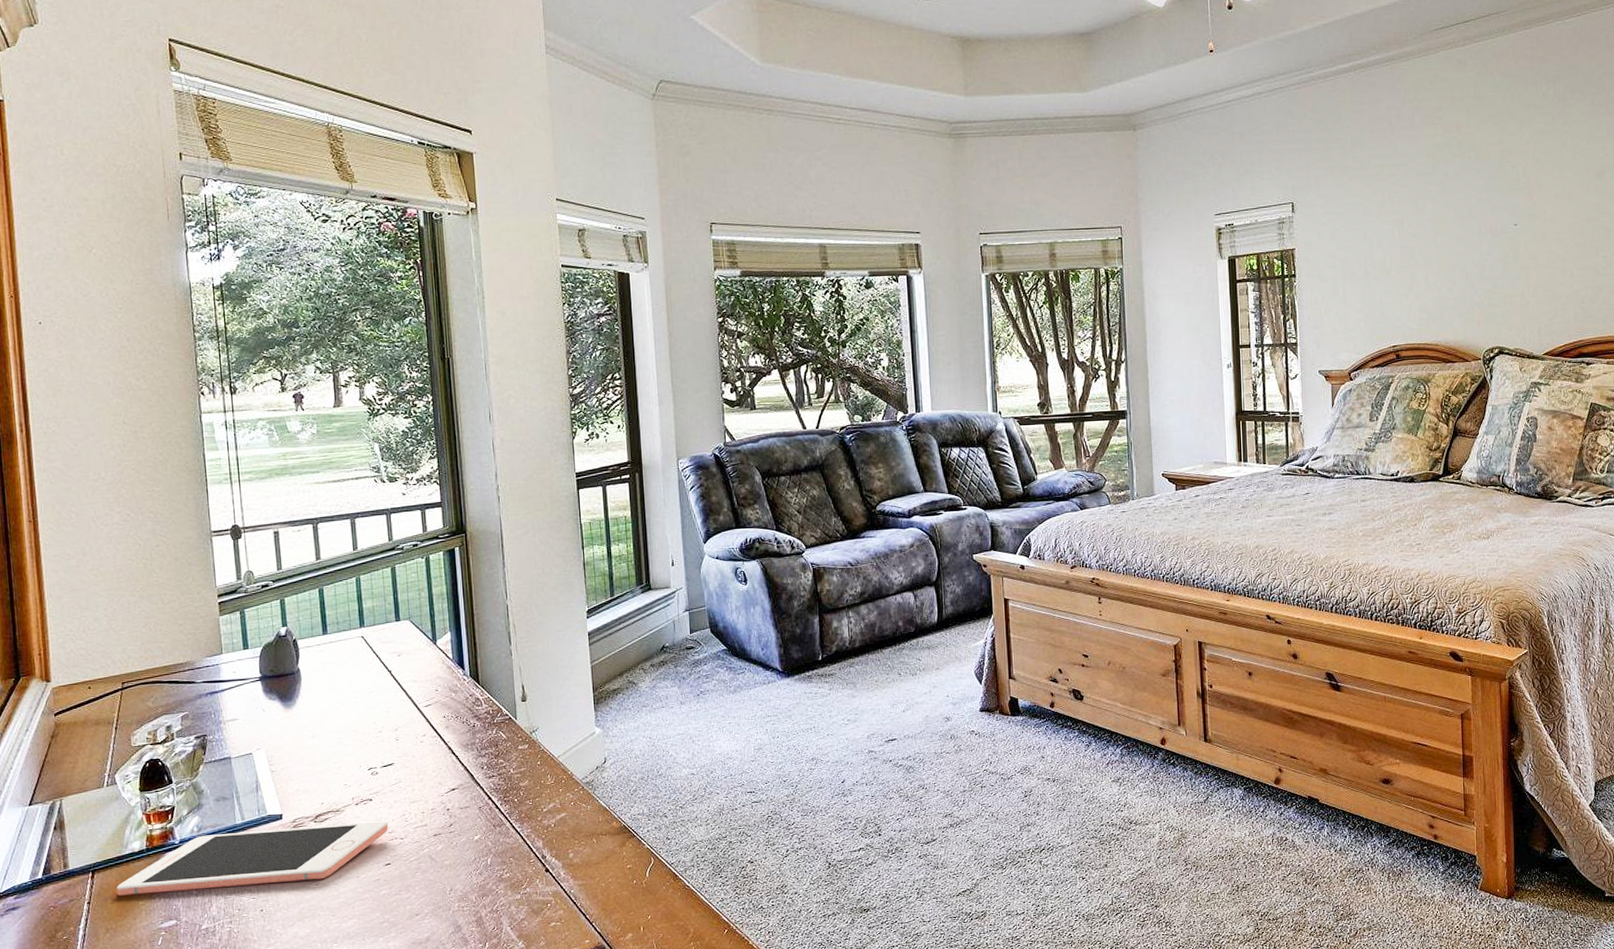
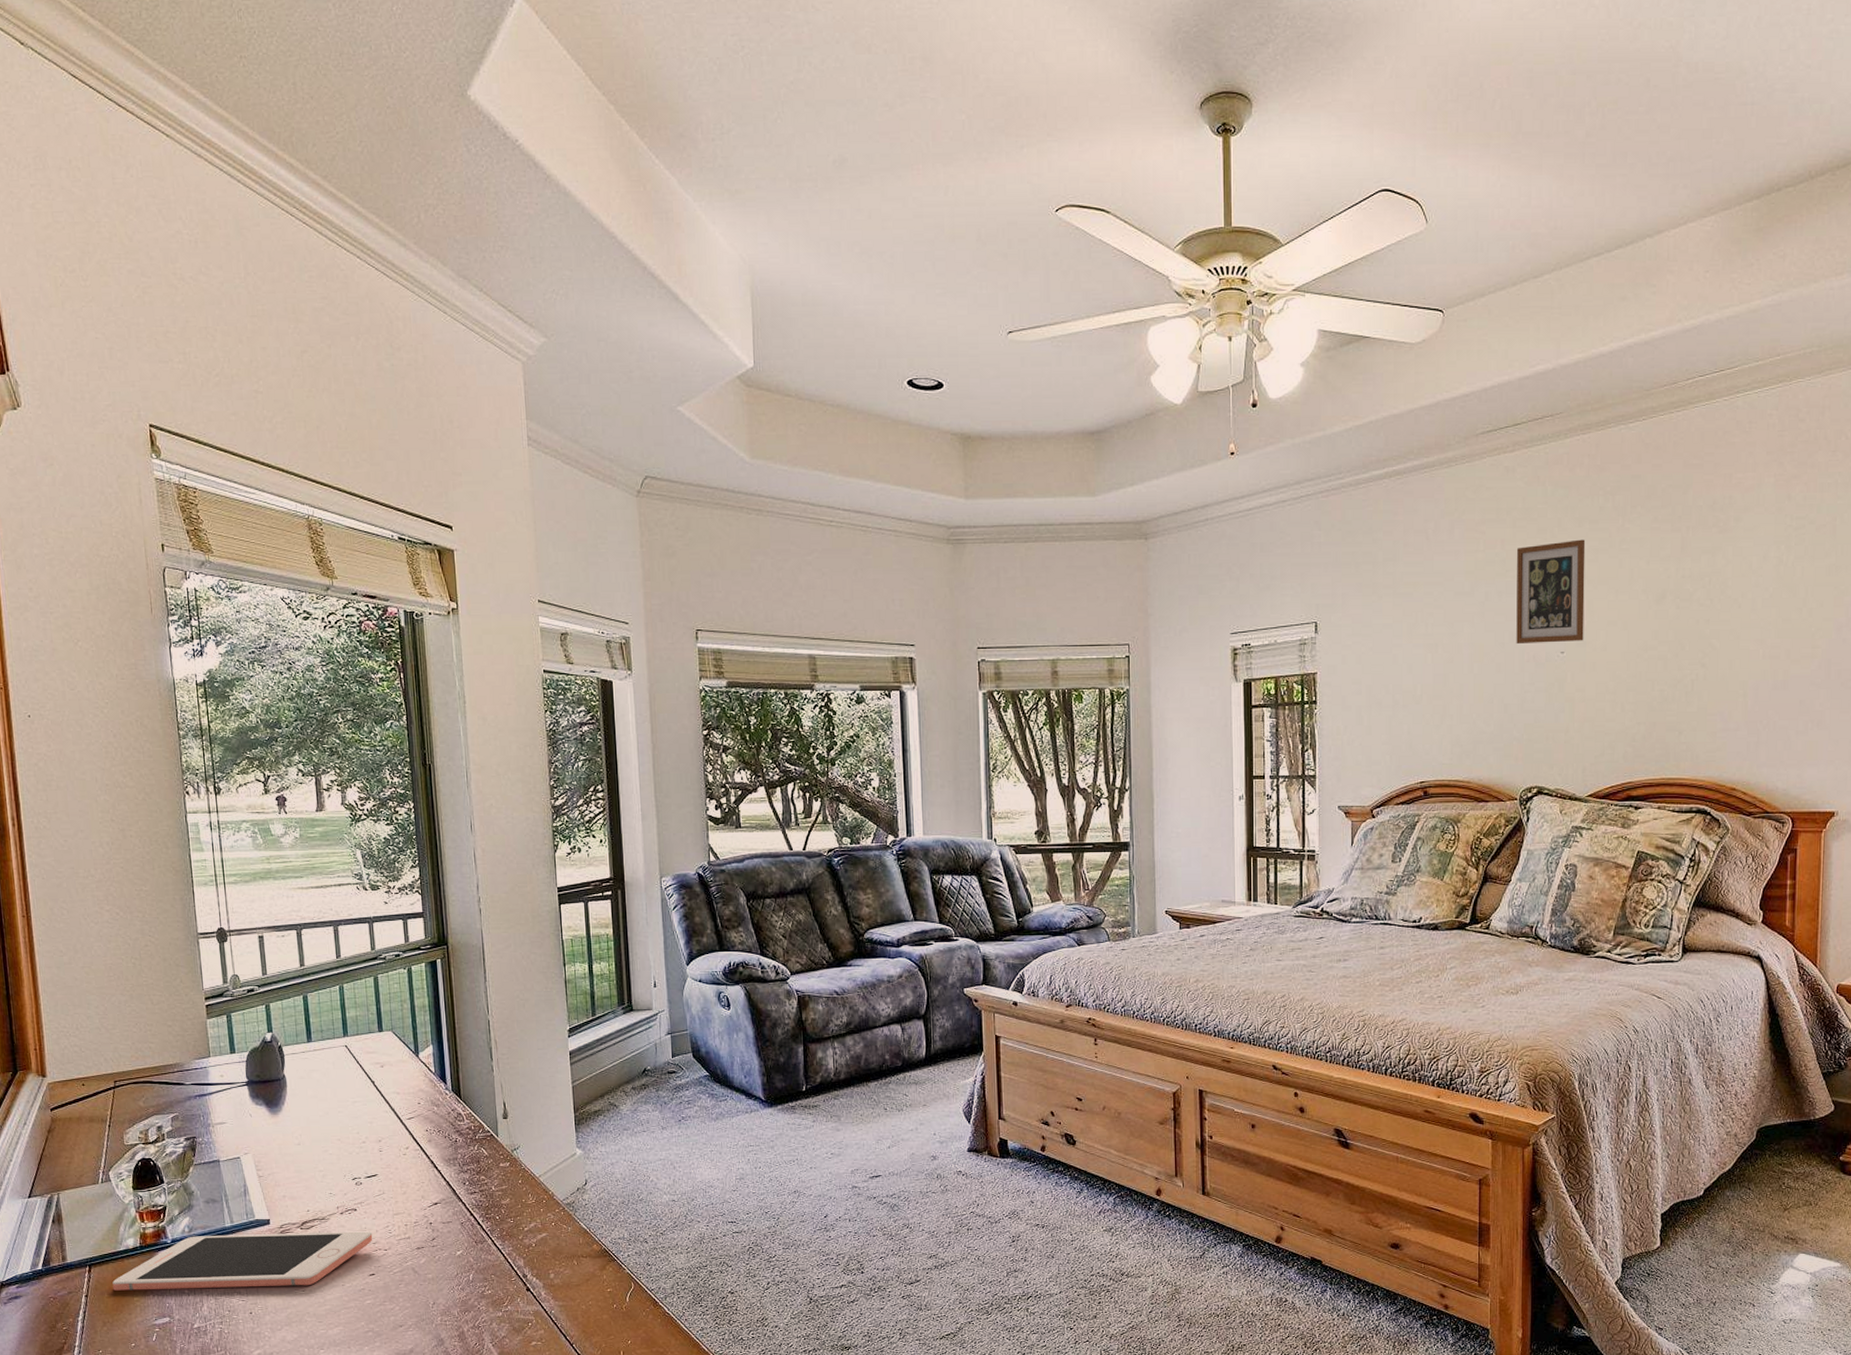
picture frame: none [1470,123,1534,219] -> present [1516,539,1586,645]

